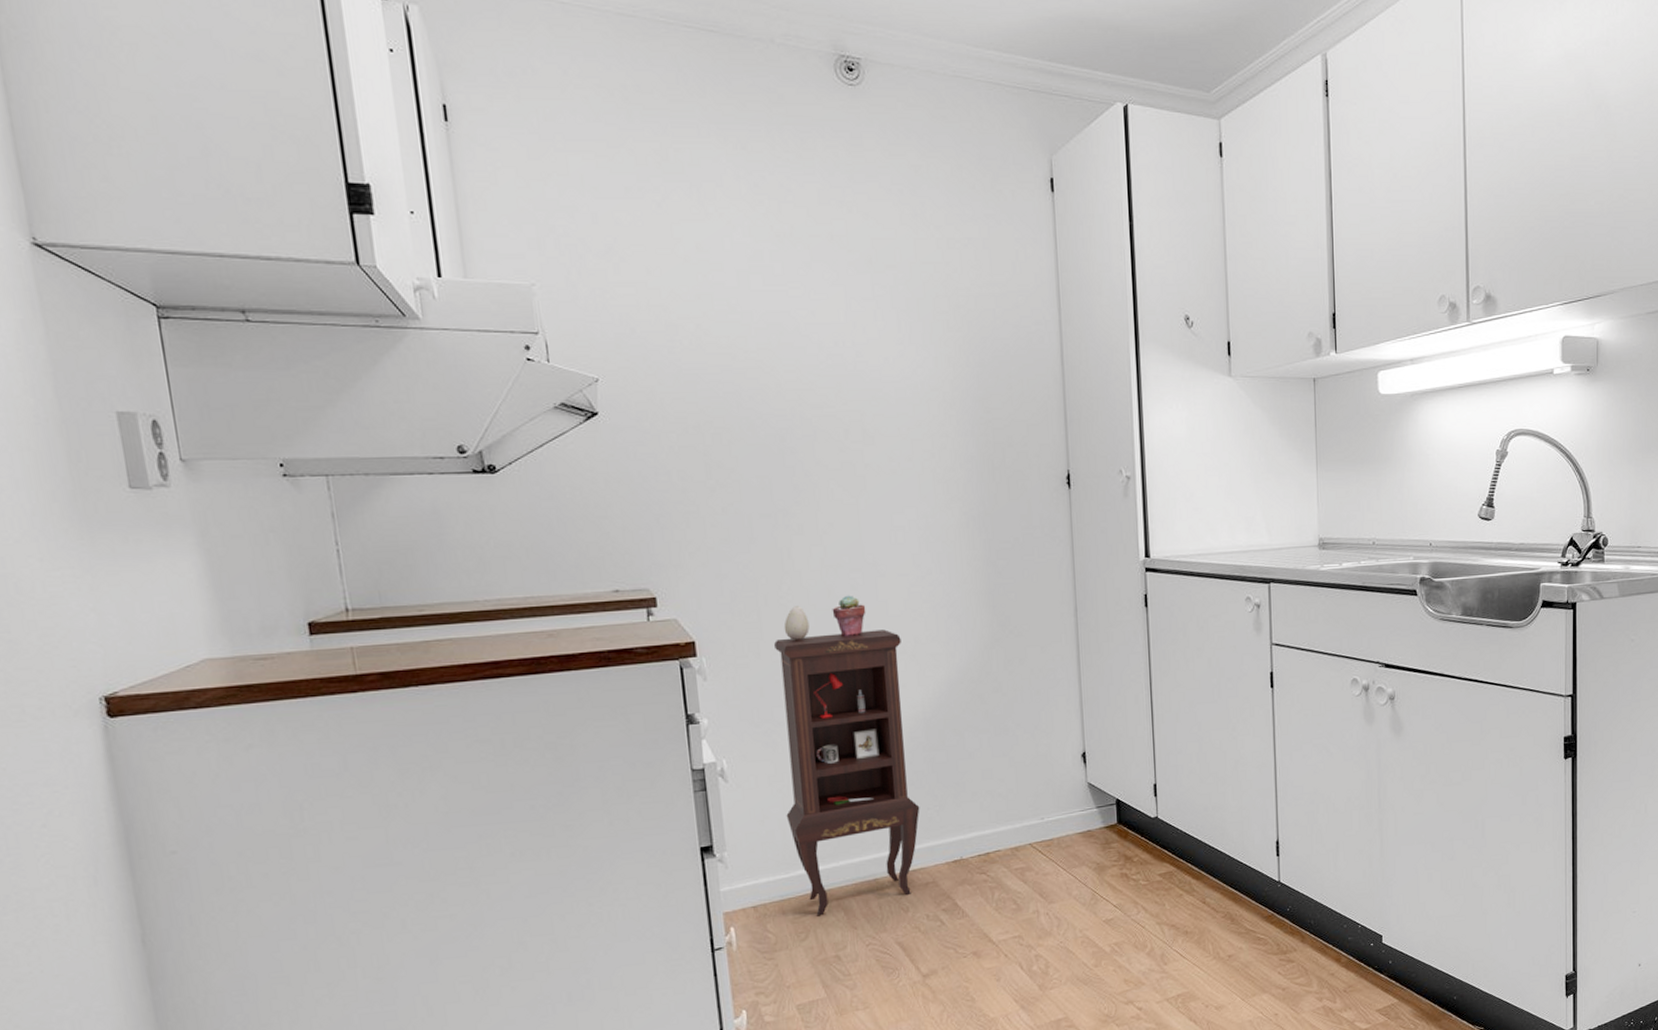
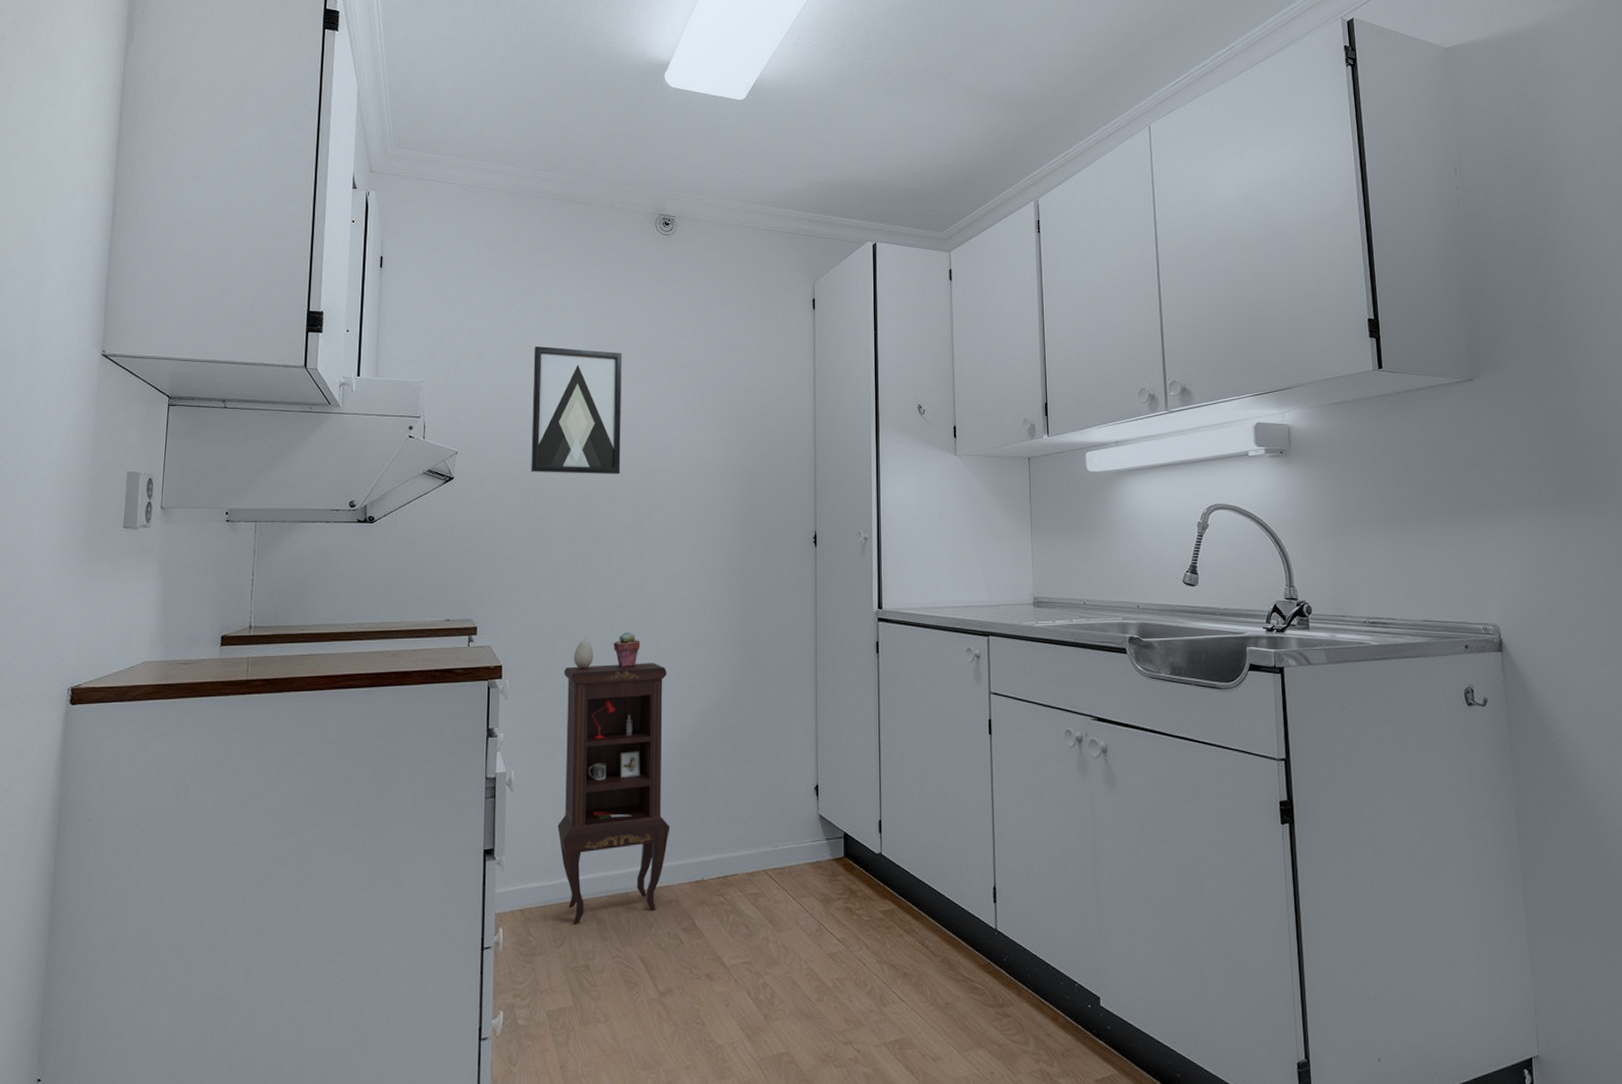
wall art: none [685,237,820,406] -> present [531,346,622,475]

